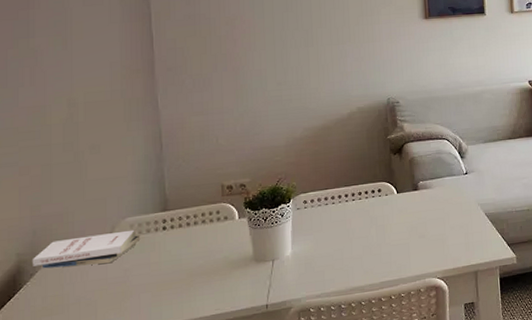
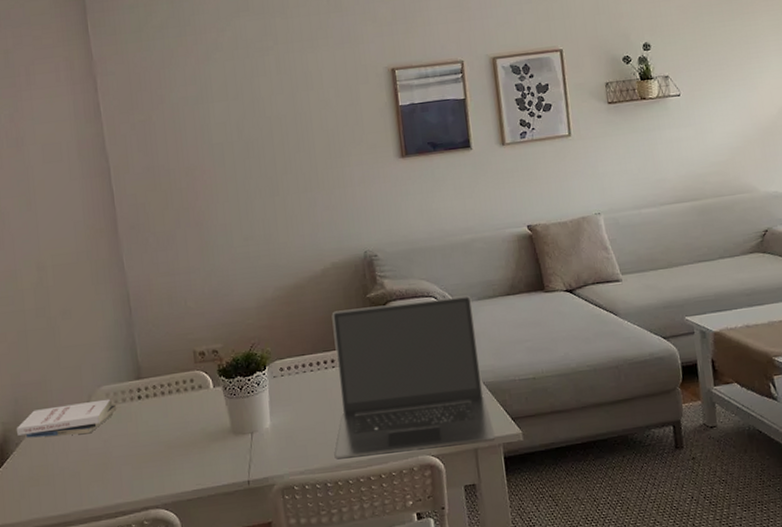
laptop: none [350,138,493,282] -> present [331,295,496,458]

